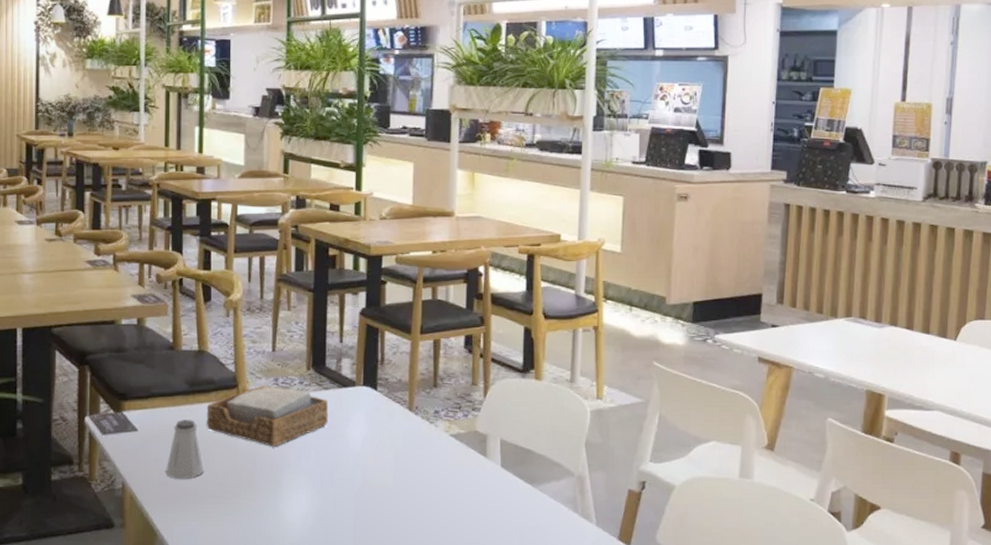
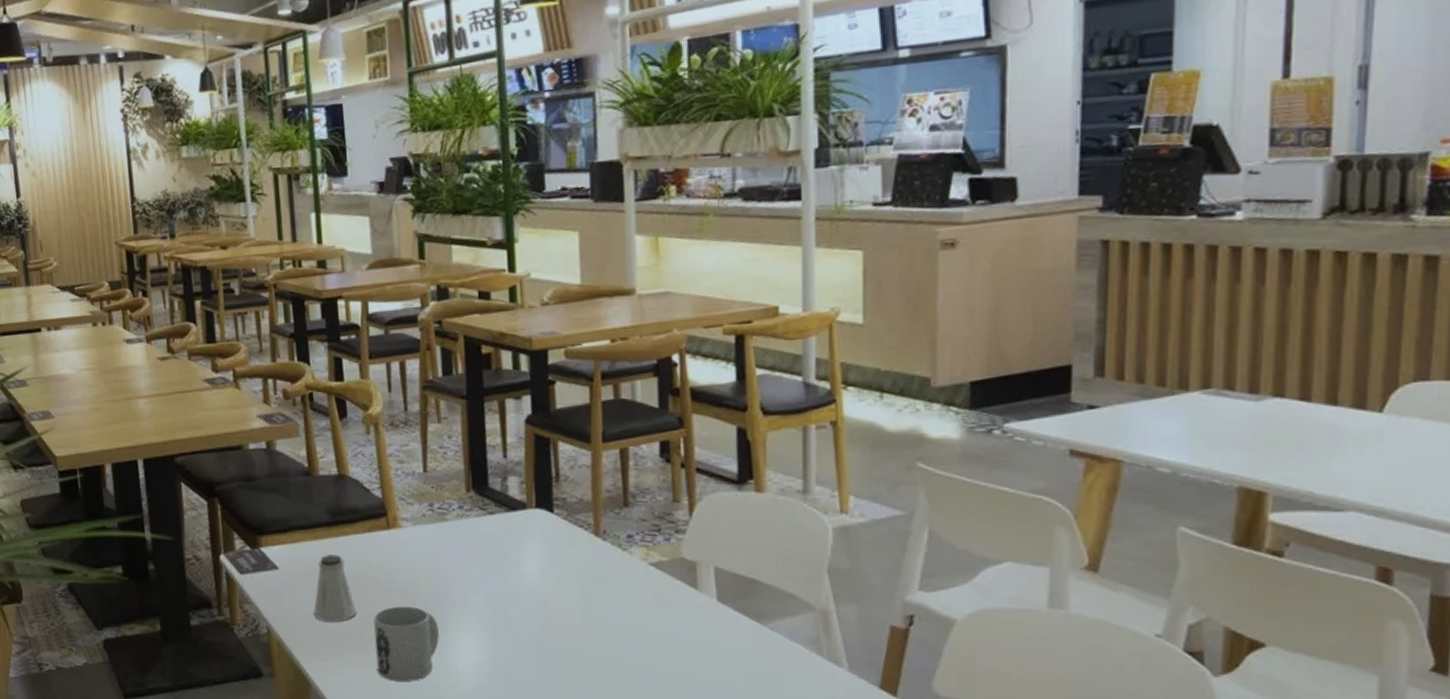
napkin holder: present [206,386,329,447] -> none [353,513,497,583]
mug: none [216,466,274,532] -> present [374,606,439,681]

